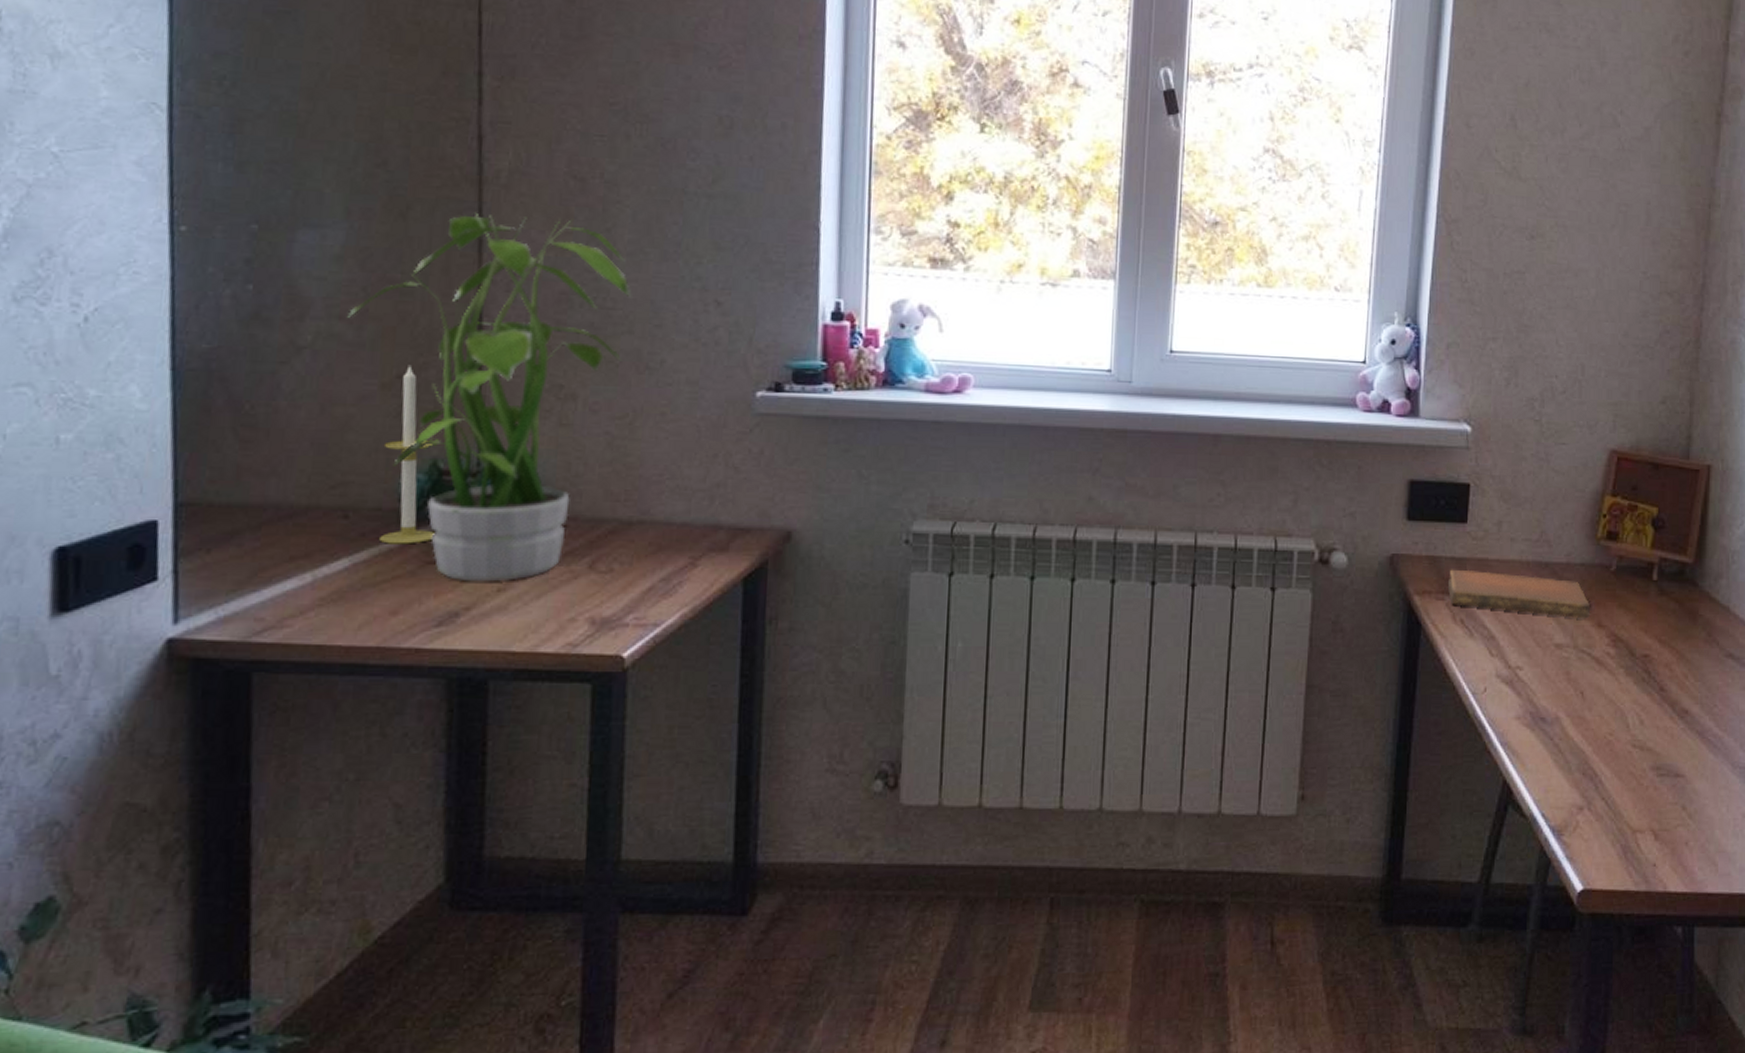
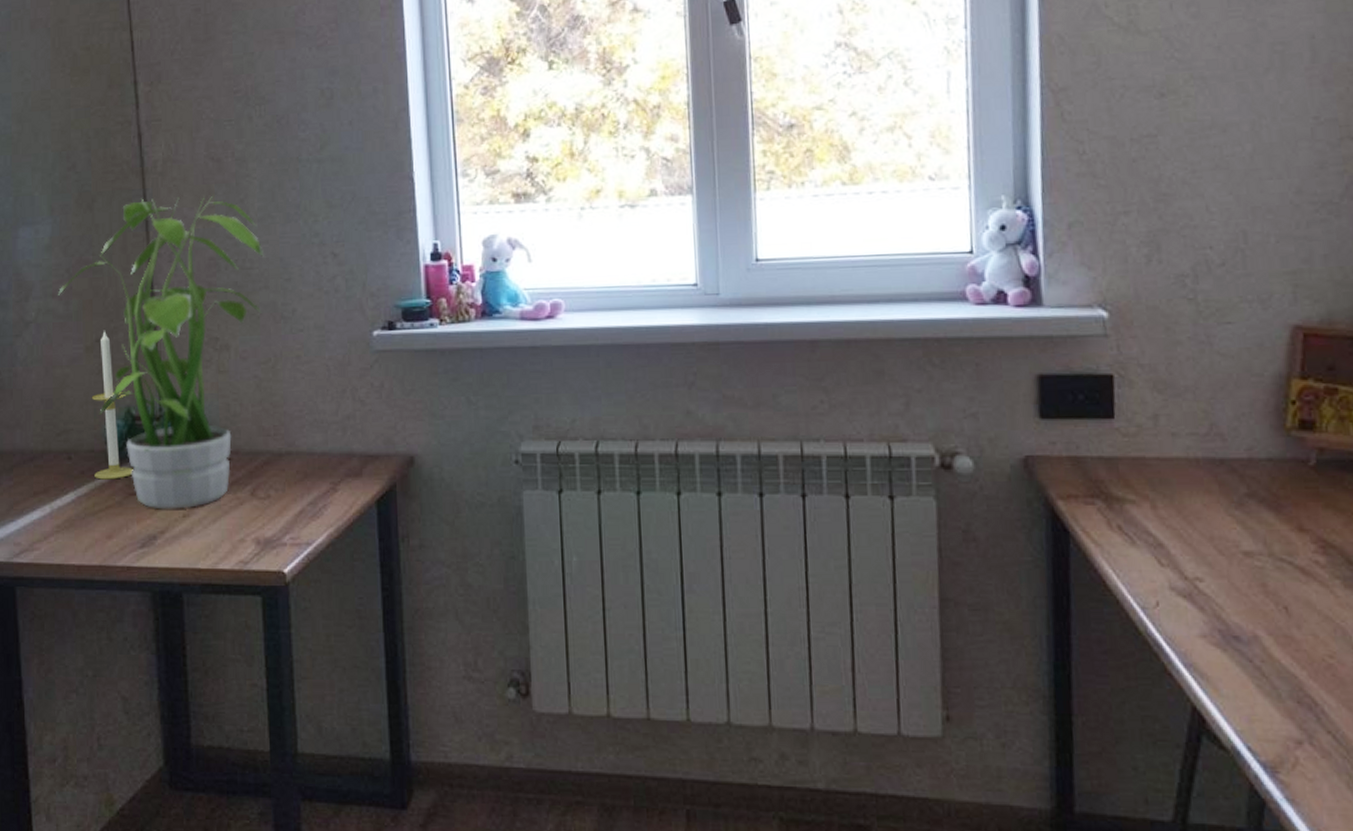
notebook: present [1448,569,1591,619] -> none [1098,469,1288,523]

